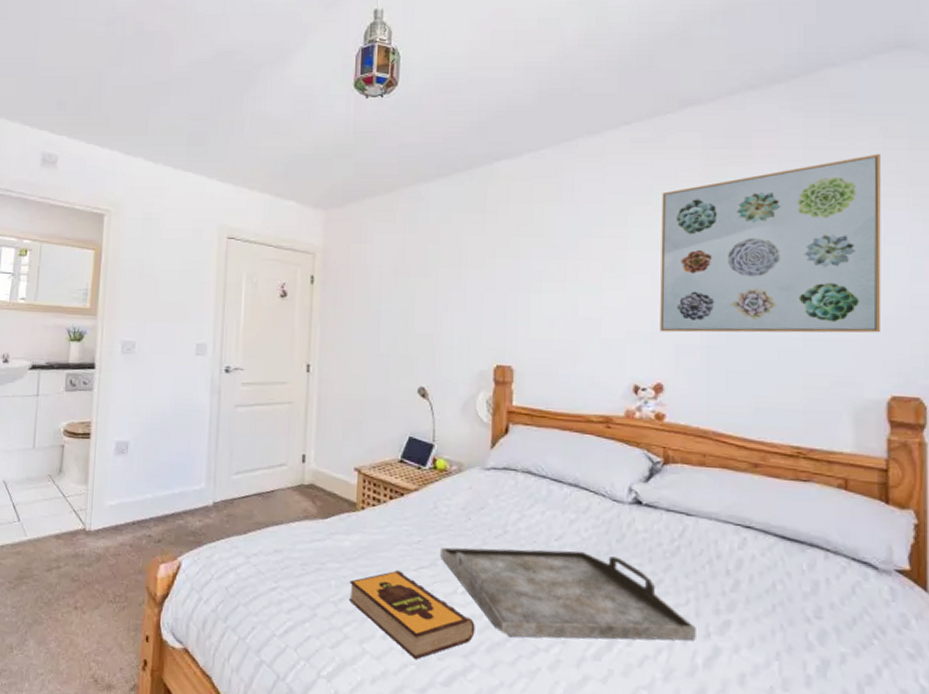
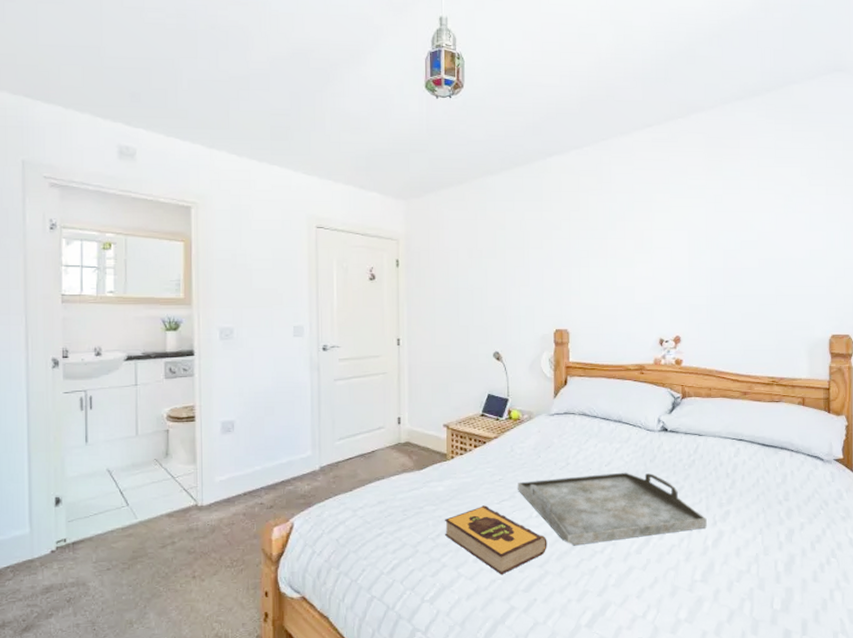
wall art: present [660,153,882,333] -> none [676,152,825,295]

